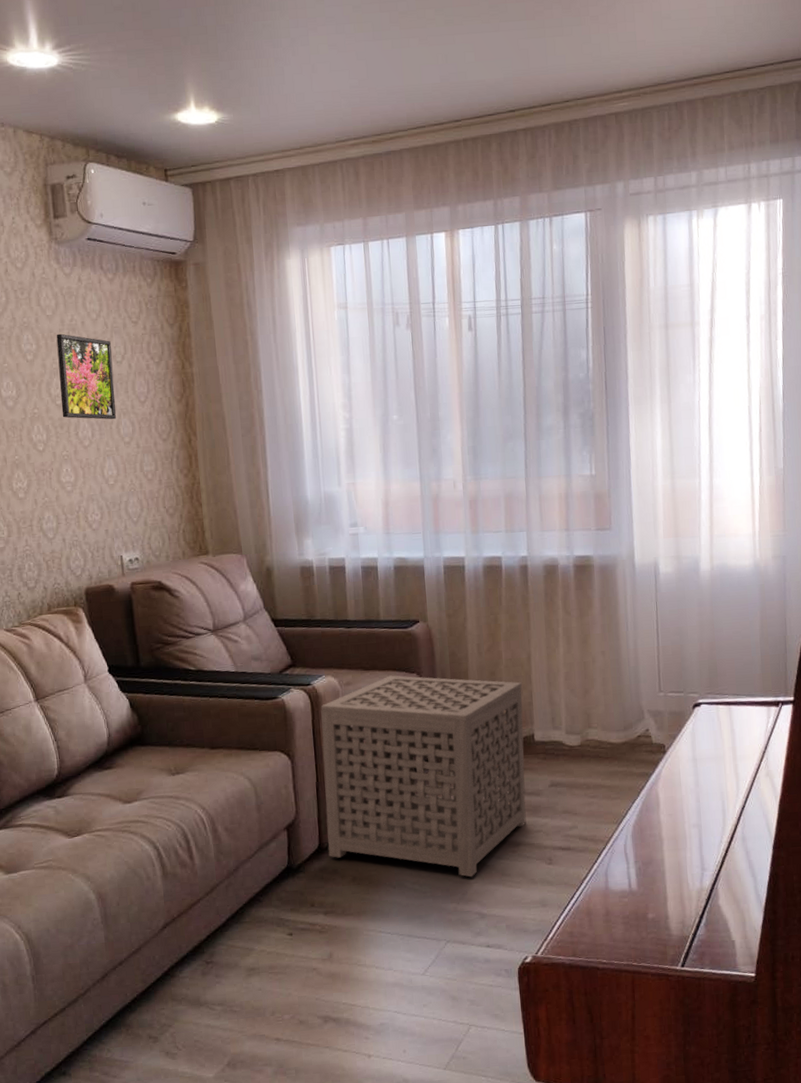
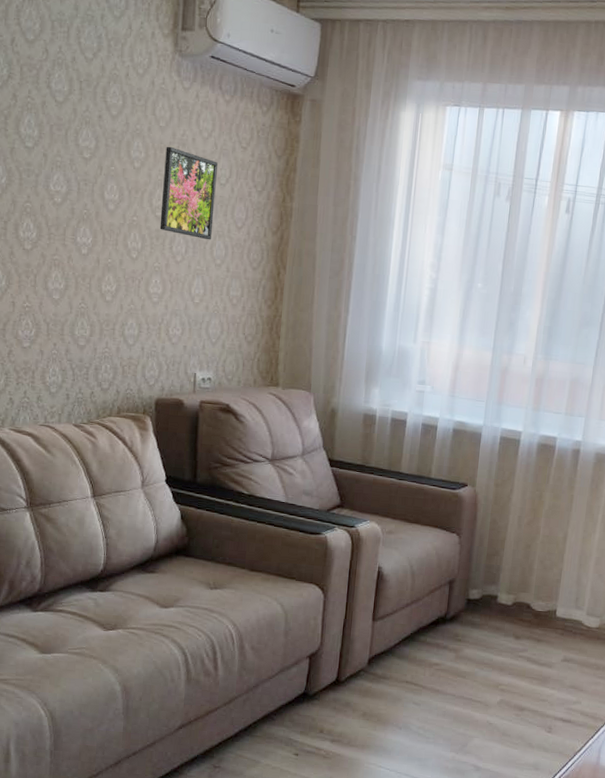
side table: present [321,675,527,878] -> none [344,531,554,732]

